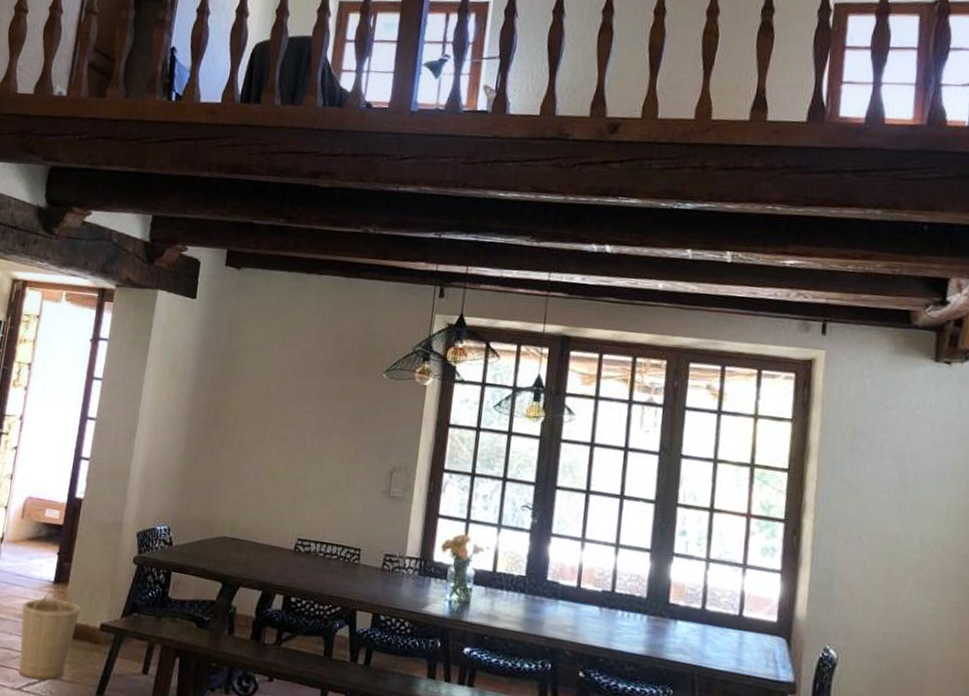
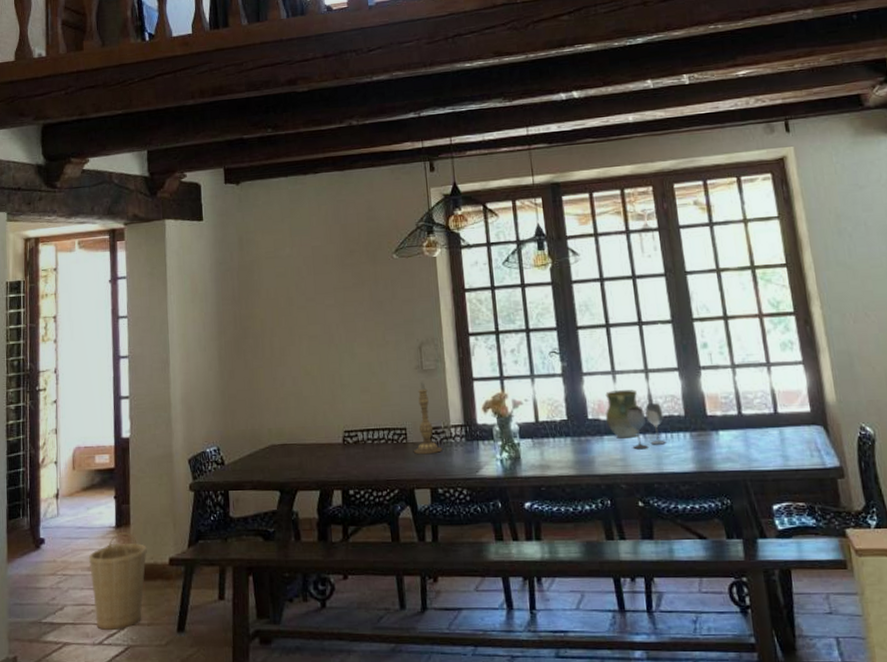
candlestick: none [364,507,393,581] -> present [414,382,443,455]
ceramic jug: none [564,557,603,609] -> present [605,389,638,439]
wineglass: none [586,577,625,622] -> present [627,403,666,450]

